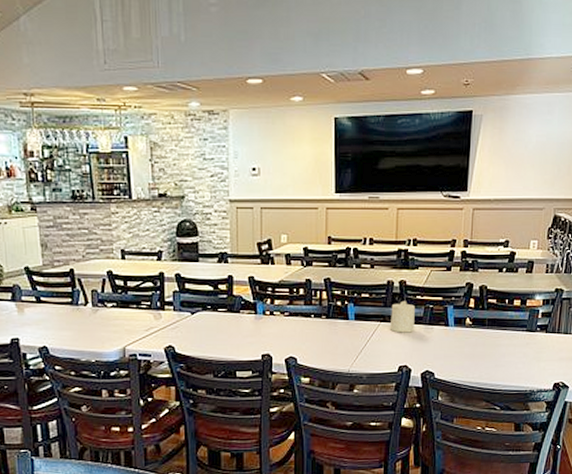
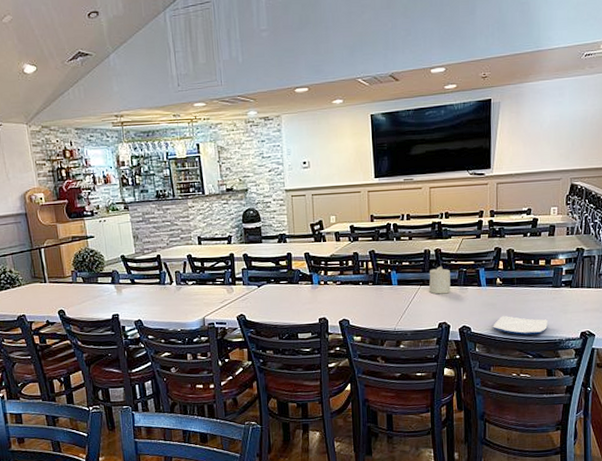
plate: none [459,361,519,384] -> present [493,316,548,336]

